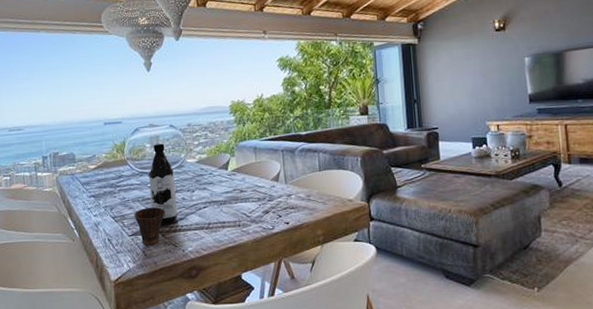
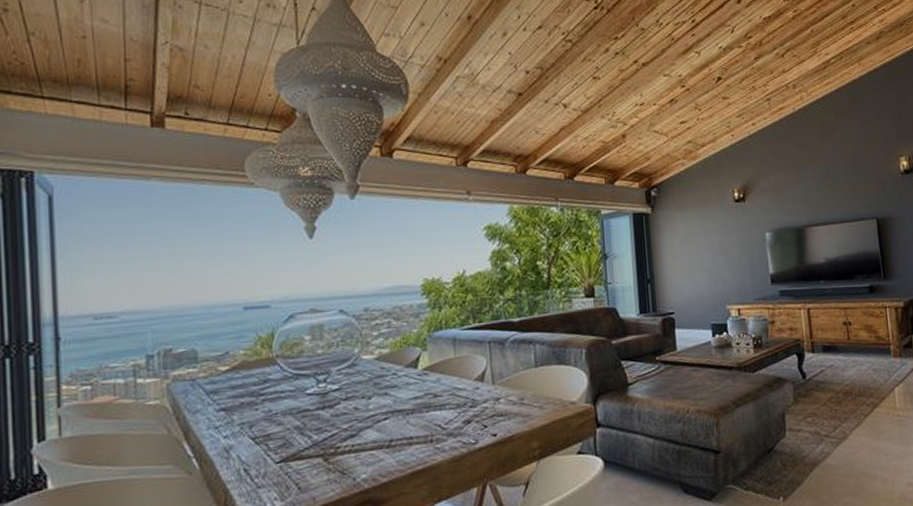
cup: present [134,207,165,246] -> none [284,421,330,476]
water bottle: present [148,144,178,225] -> none [306,335,348,446]

